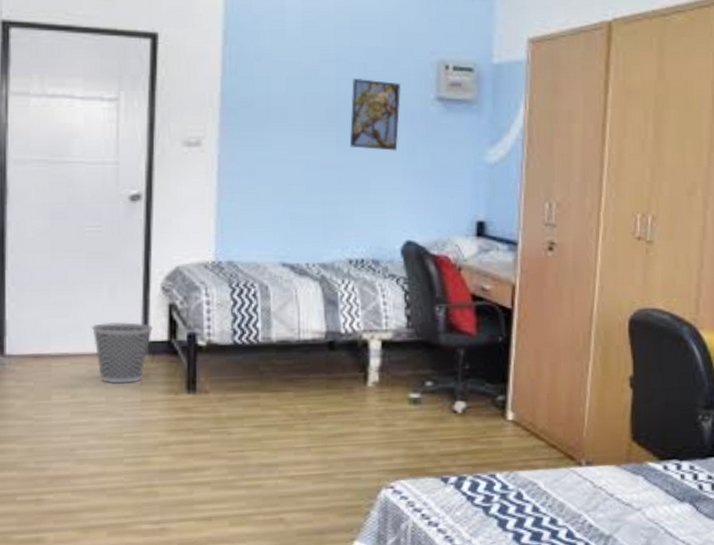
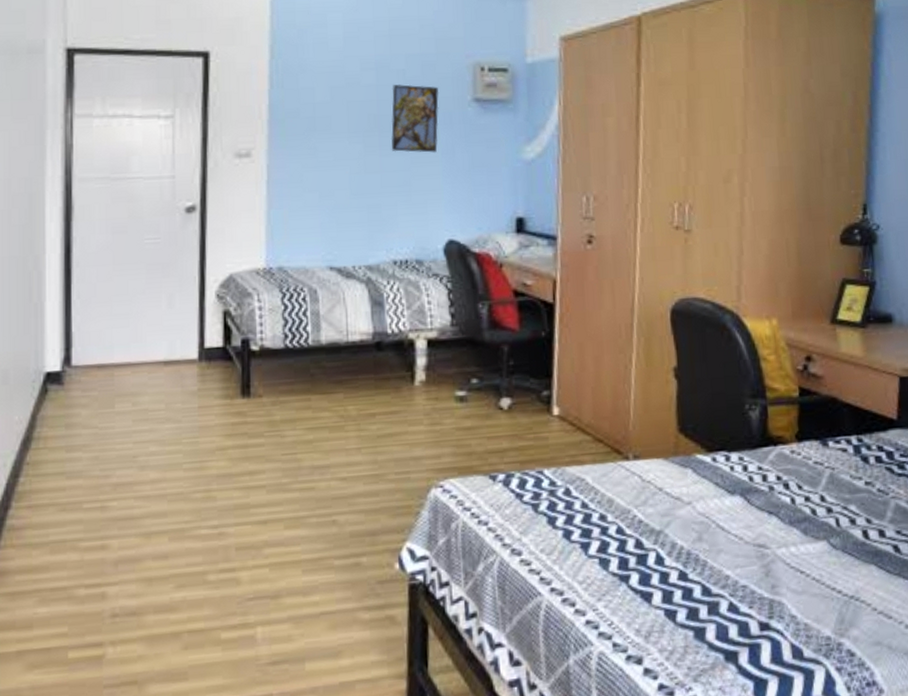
wastebasket: present [91,322,153,384] -> none [150,329,208,391]

